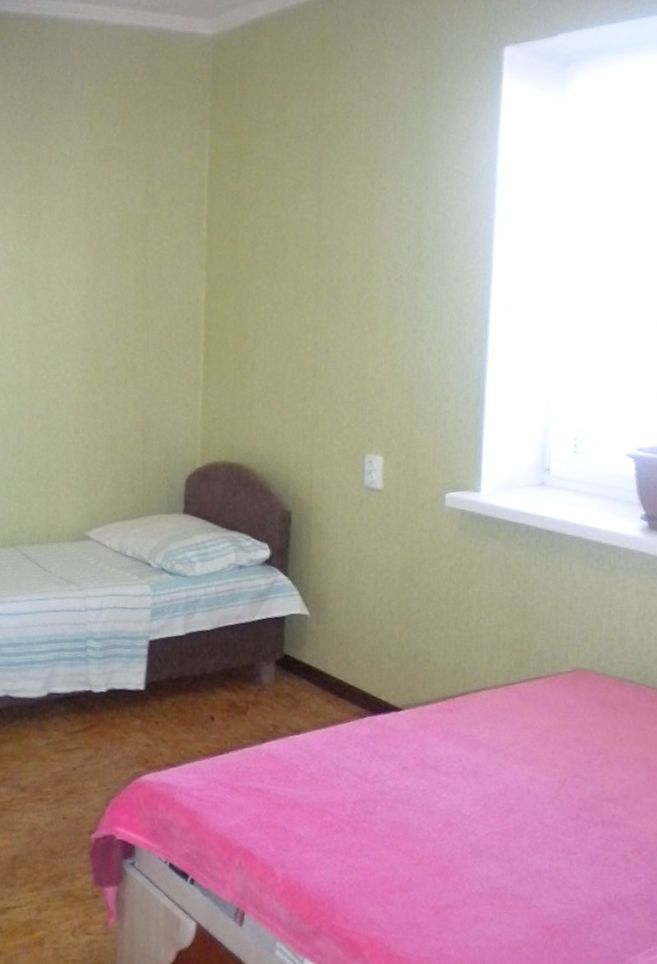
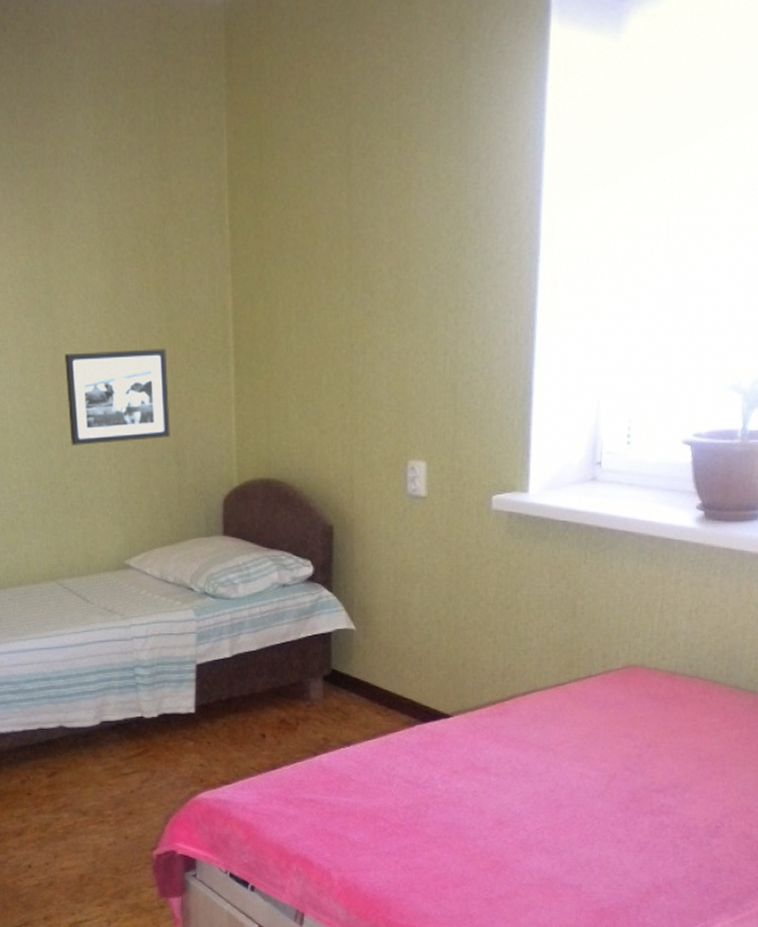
picture frame: none [41,331,141,419] -> present [65,349,170,447]

